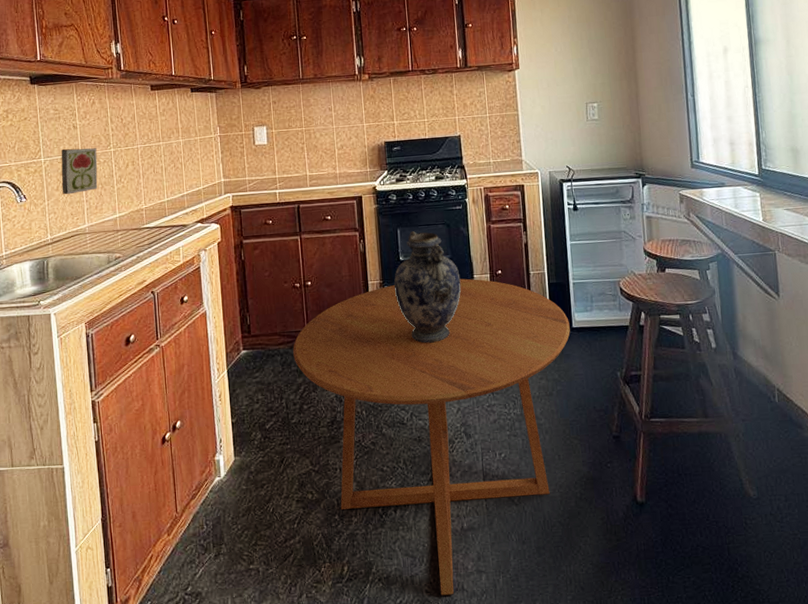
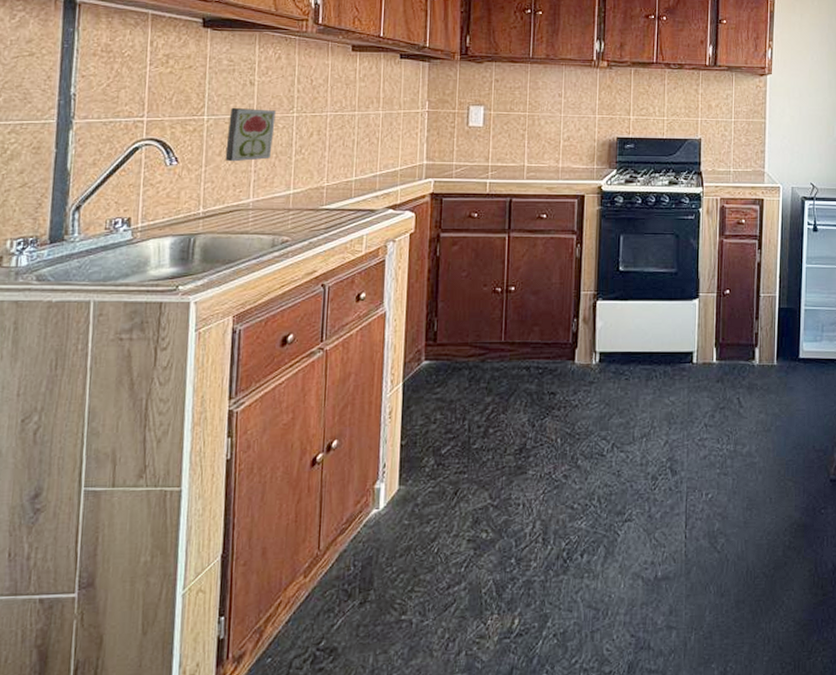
dining table: present [293,278,570,596] -> none [484,296,797,655]
vase: present [394,231,461,343] -> none [609,239,684,365]

